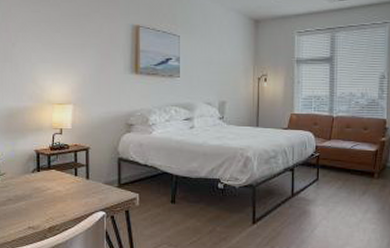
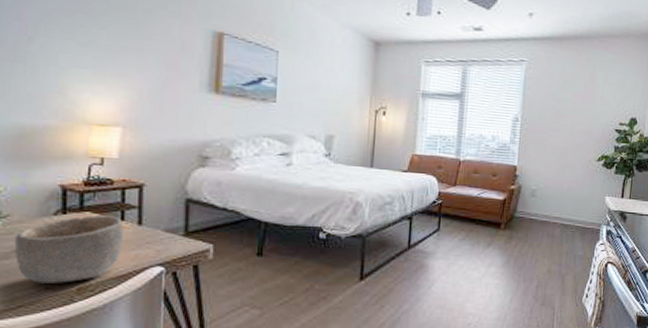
bowl: none [9,172,78,224] -> present [15,215,125,283]

